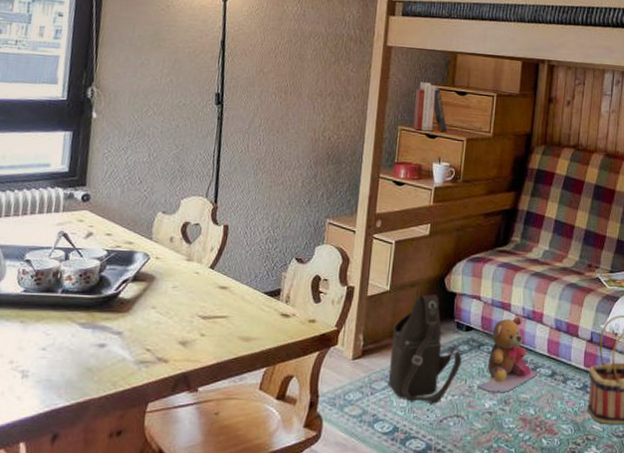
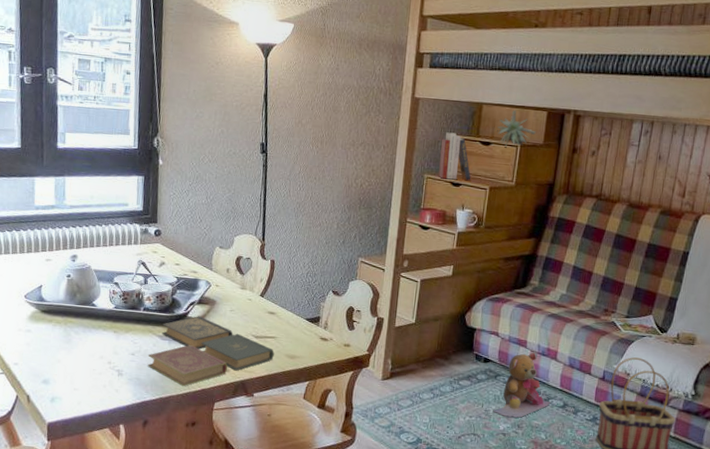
book: none [63,296,225,385] -> present [148,316,274,386]
shoulder bag: present [388,294,462,403] -> none [412,328,480,422]
plant: none [472,59,512,98] -> present [497,109,536,148]

